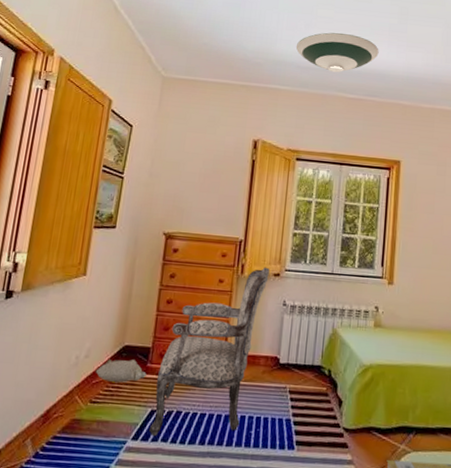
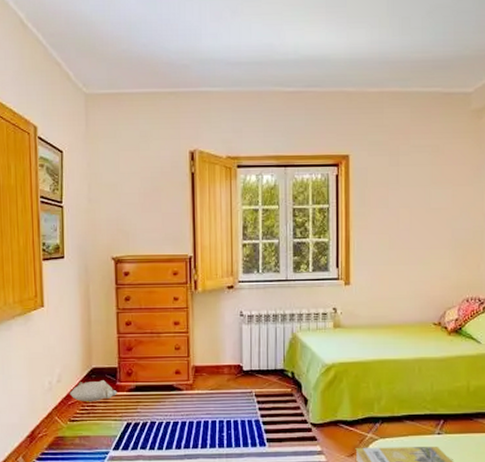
armchair: present [149,267,270,436] -> none [127,281,223,445]
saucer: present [296,32,379,73] -> none [223,16,316,65]

